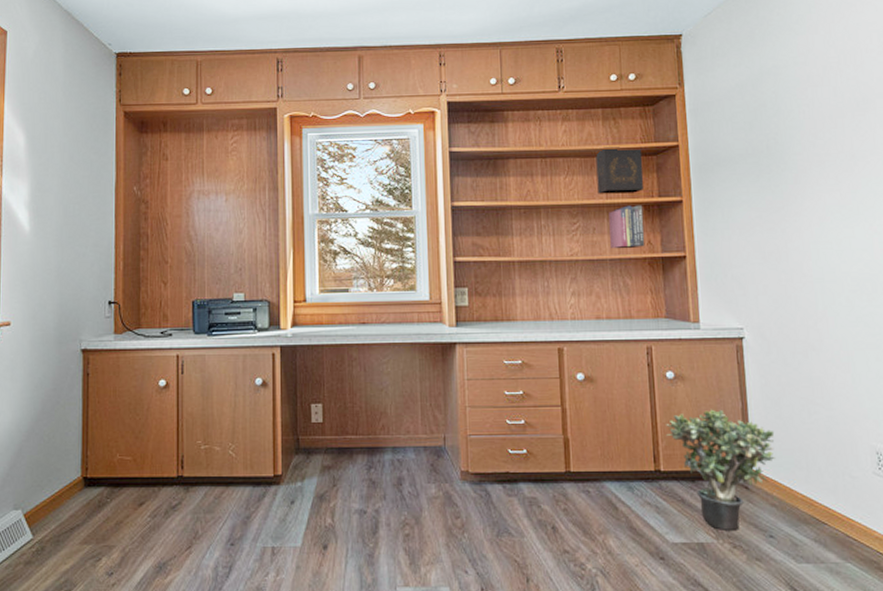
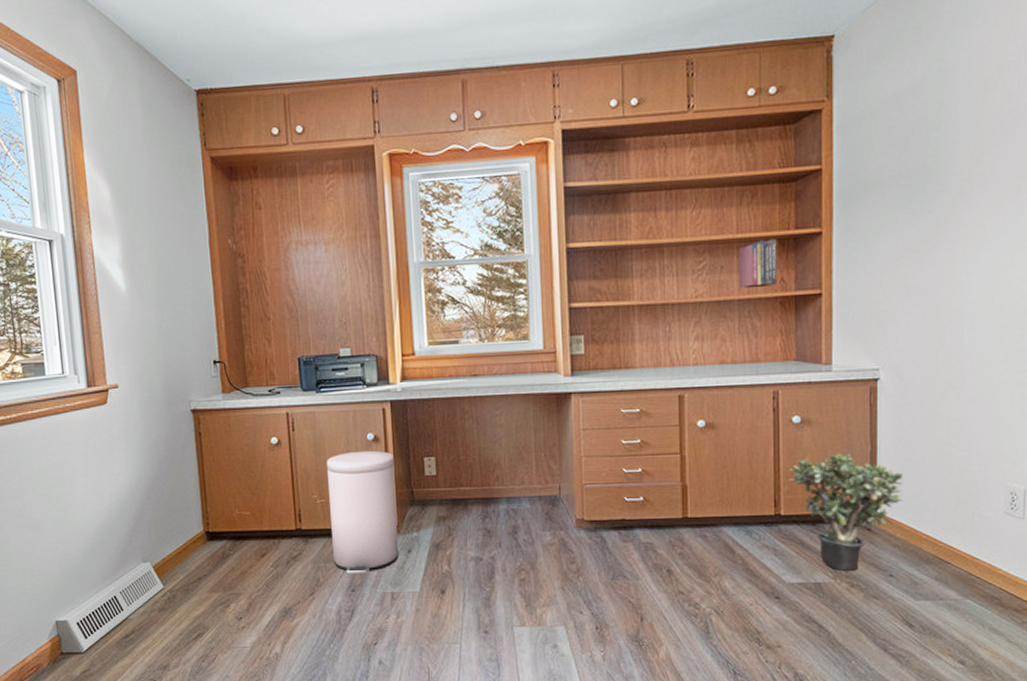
pedal bin: none [213,395,282,527] -> present [326,450,400,575]
decorative box: present [595,146,645,194] -> none [727,173,780,228]

